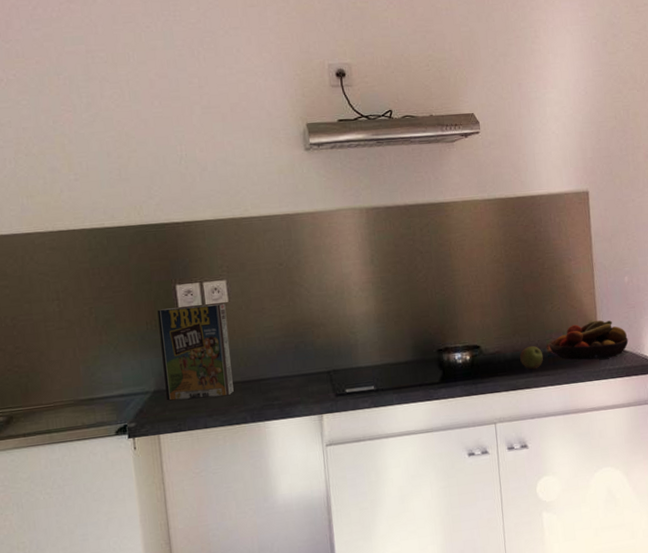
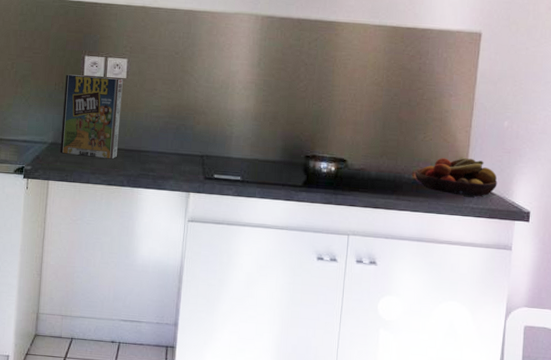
apple: present [520,345,543,370] -> none [384,169,407,193]

